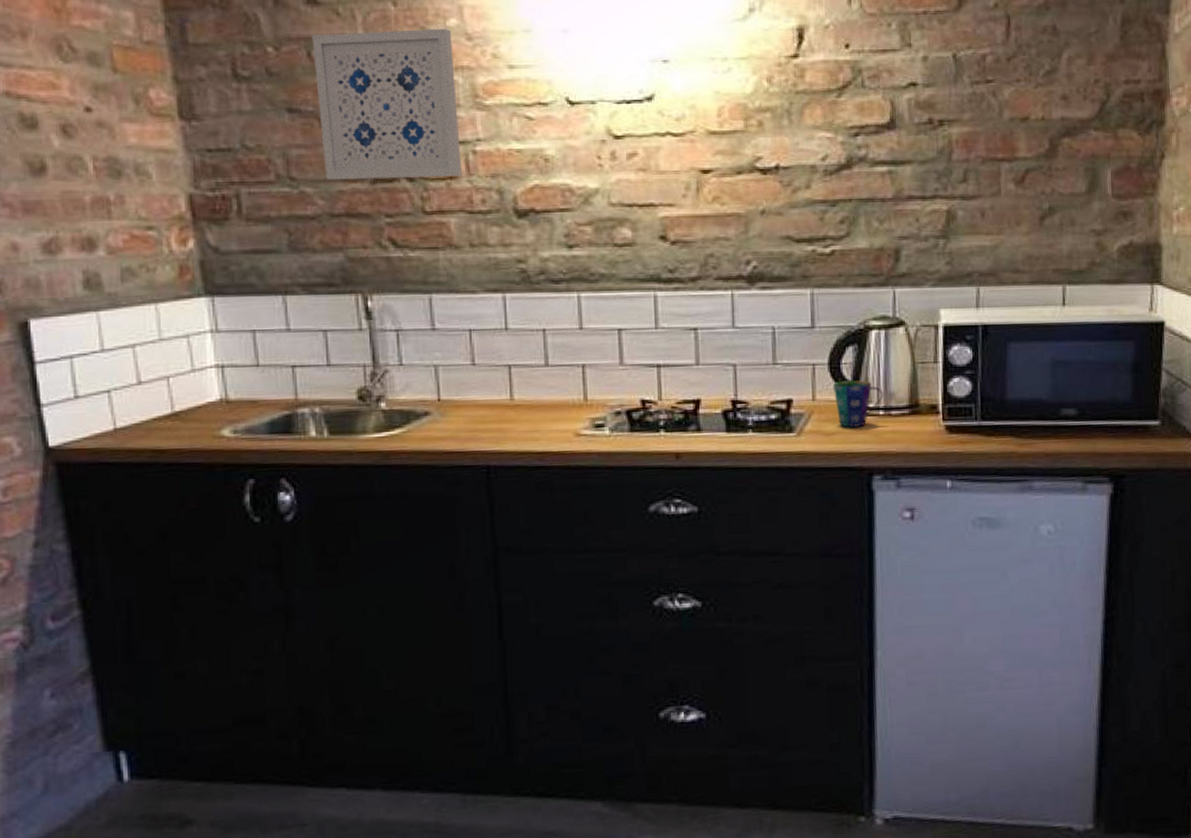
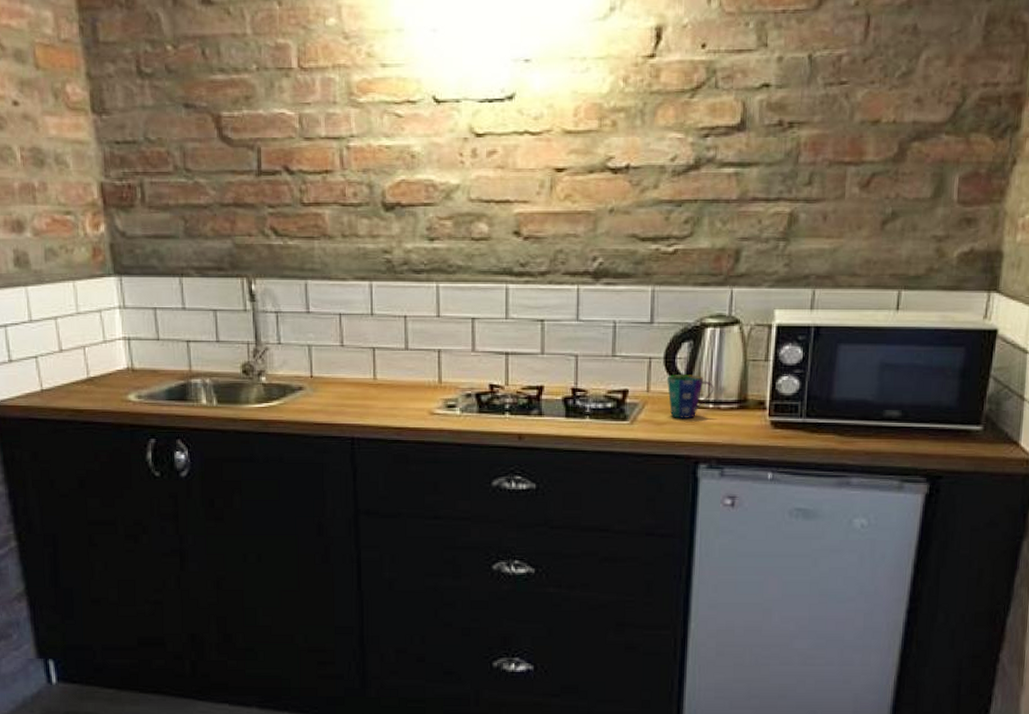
wall art: present [312,28,463,180] -> none [206,27,337,172]

